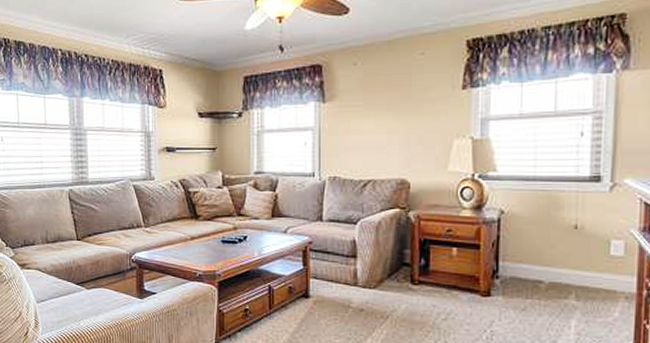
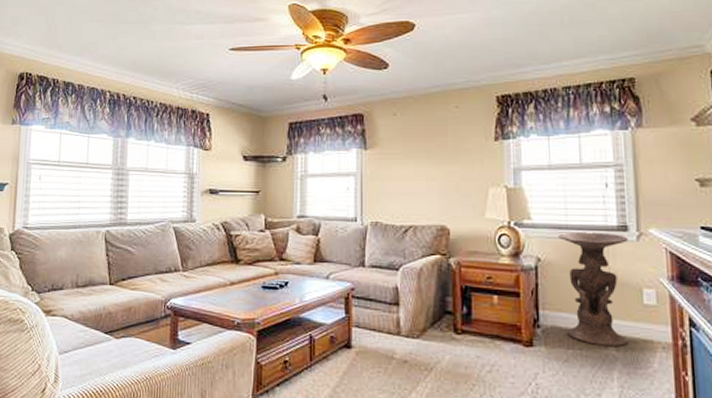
pedestal table: none [525,183,600,297] -> present [558,232,628,347]

